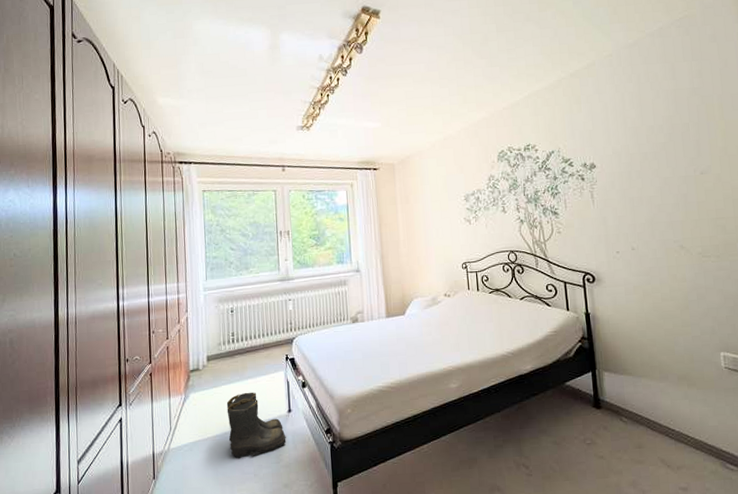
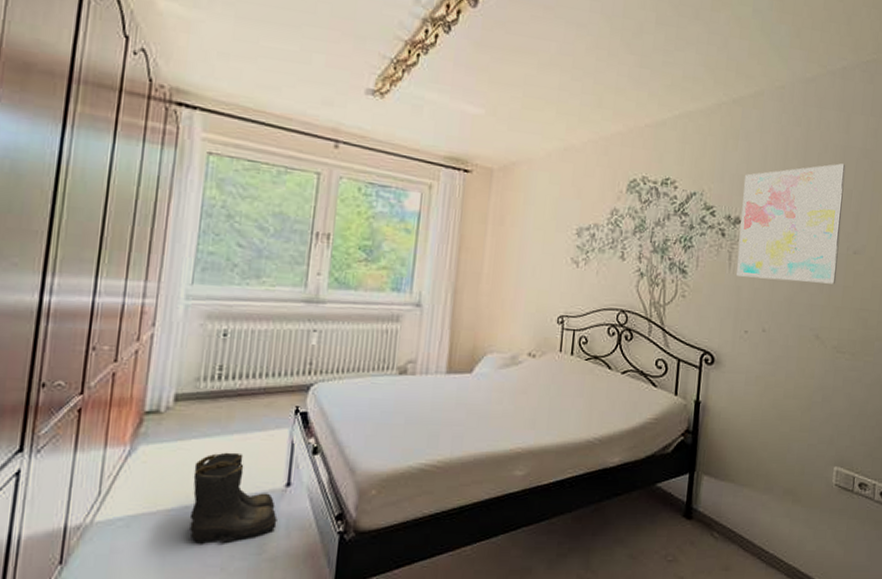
wall art: none [591,104,690,209] -> present [736,163,846,284]

